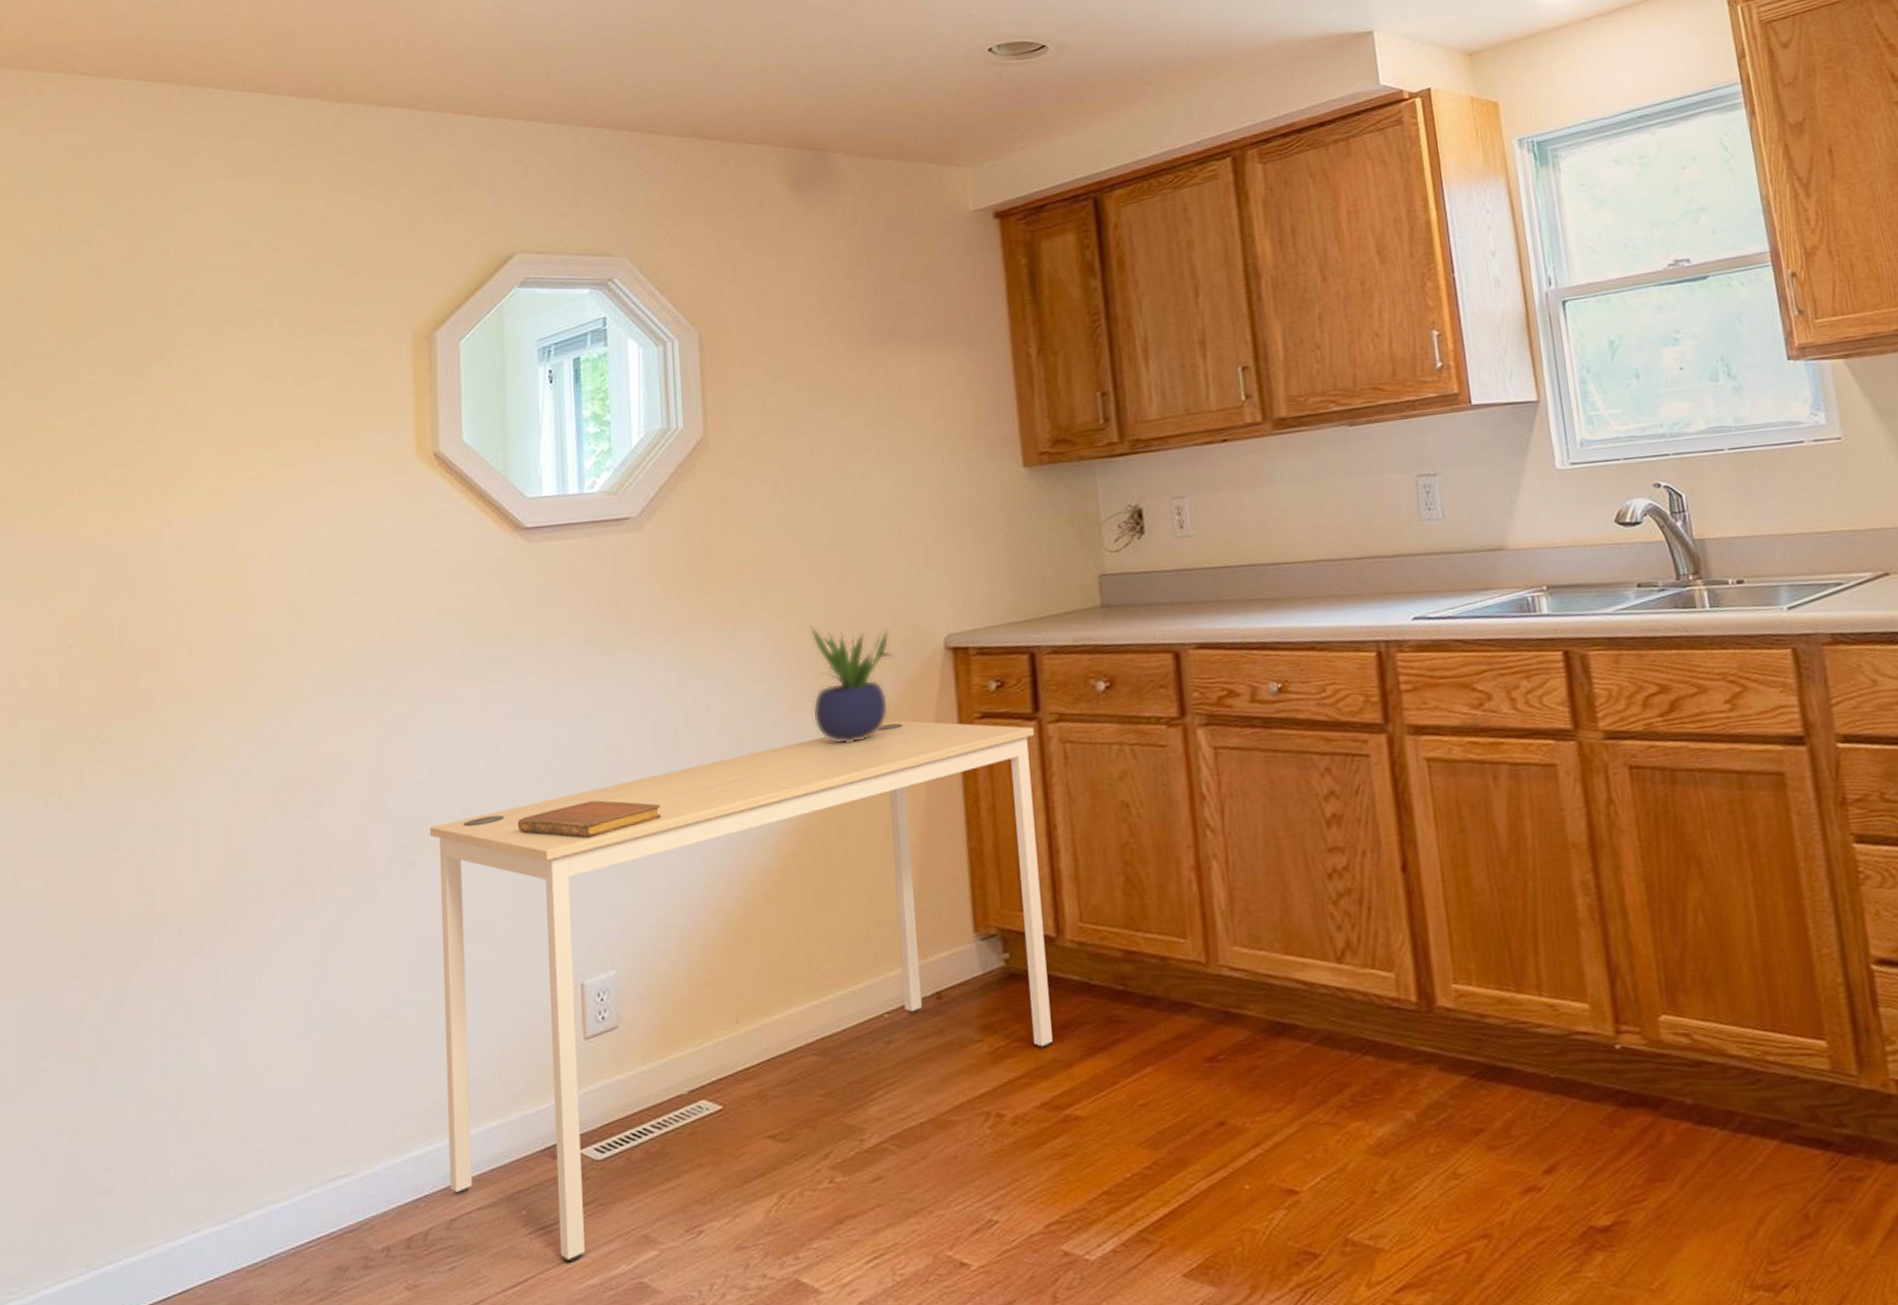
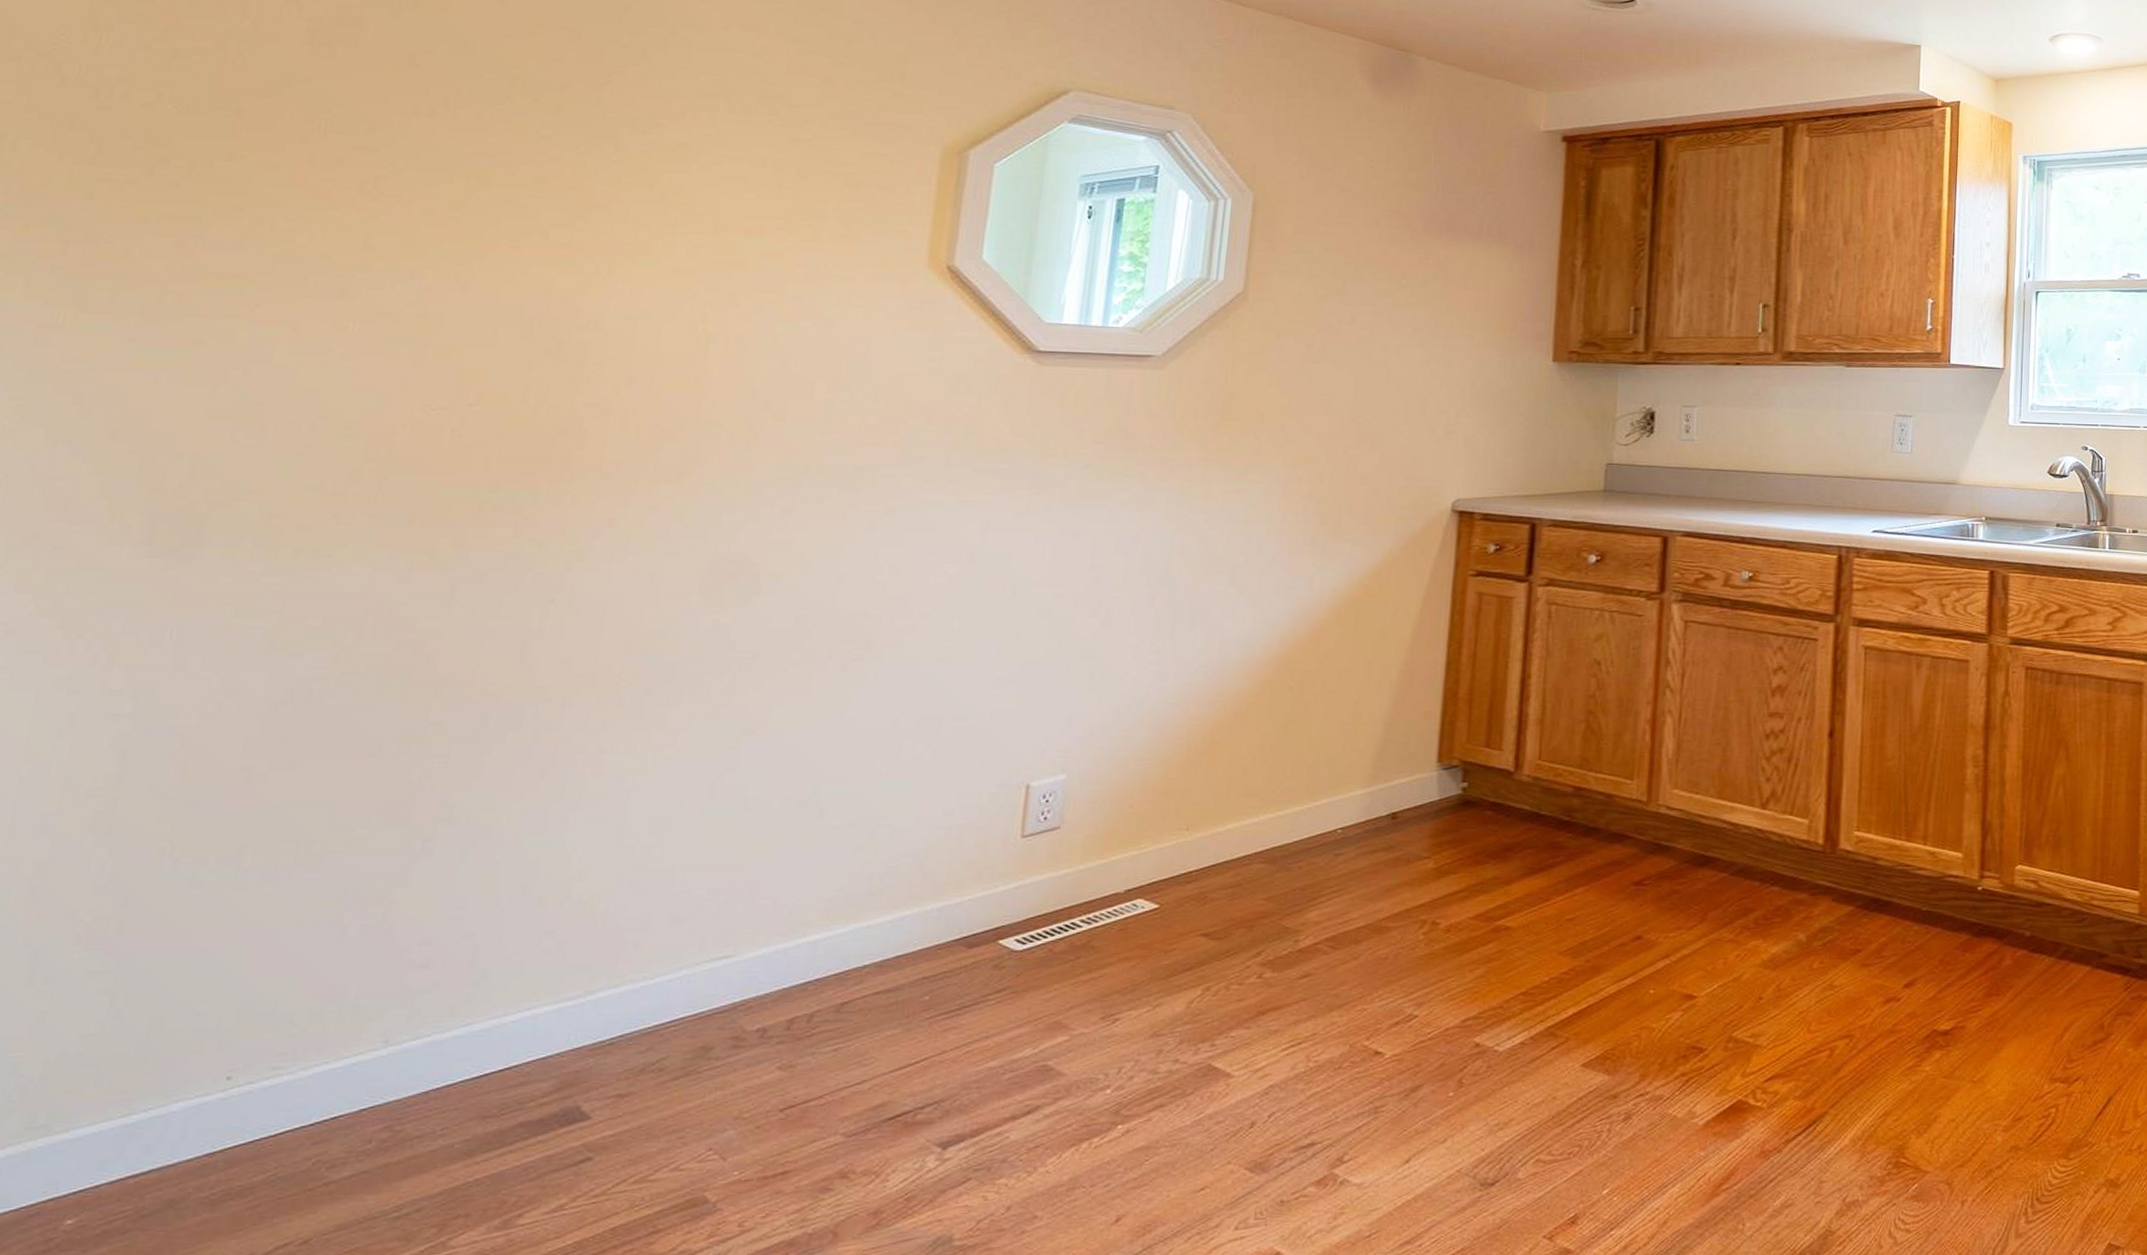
desk: present [430,720,1053,1263] -> none [846,569,1524,1046]
notebook: present [517,800,661,838] -> none [981,615,1141,649]
potted plant: present [810,626,895,742] -> none [1312,477,1402,584]

